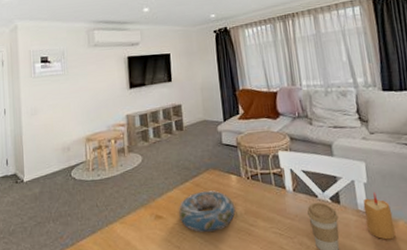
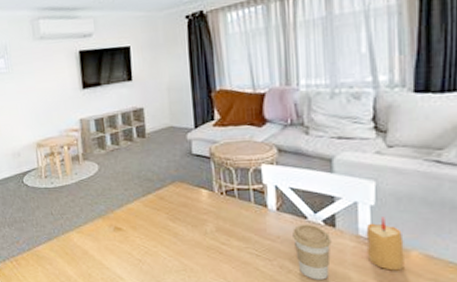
decorative bowl: present [178,190,236,232] -> none [139,205,205,247]

